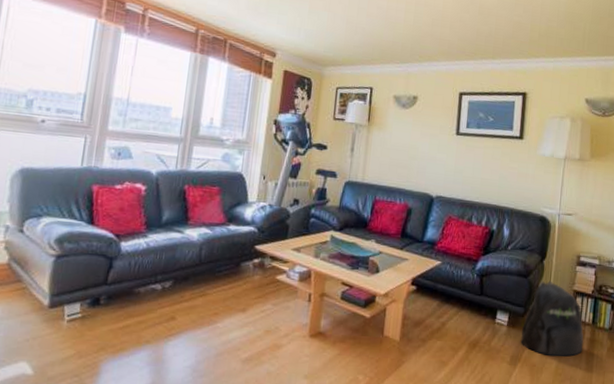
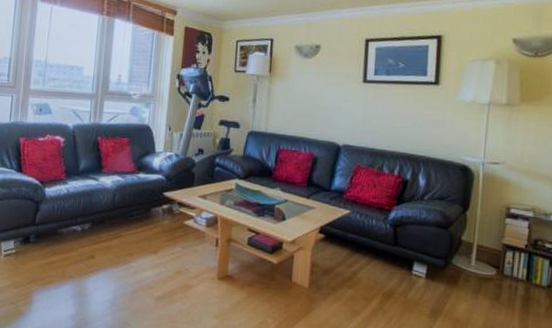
backpack: present [521,281,584,357] -> none [442,233,517,314]

